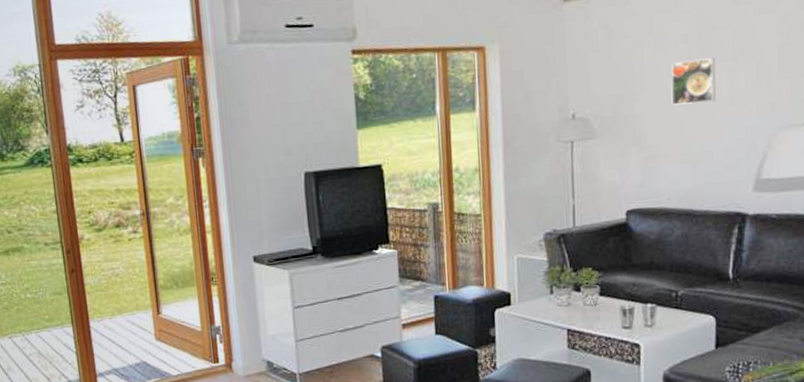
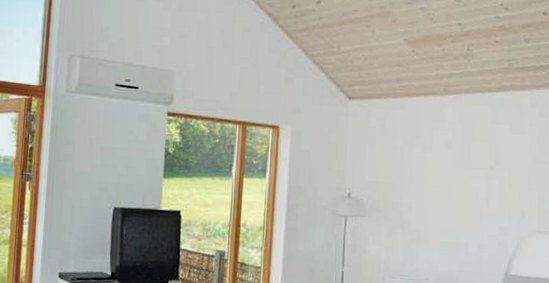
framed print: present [671,56,717,105] -> none [435,163,475,202]

